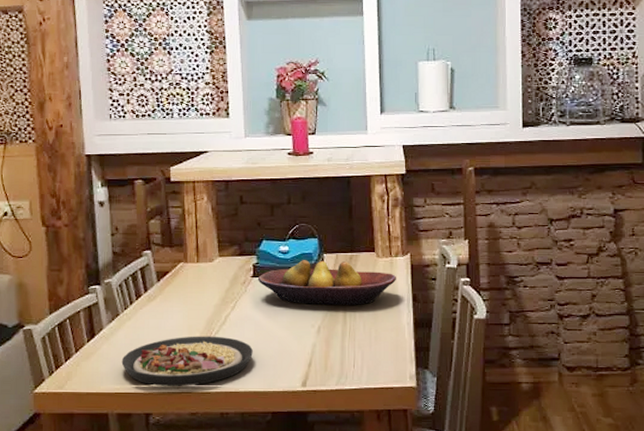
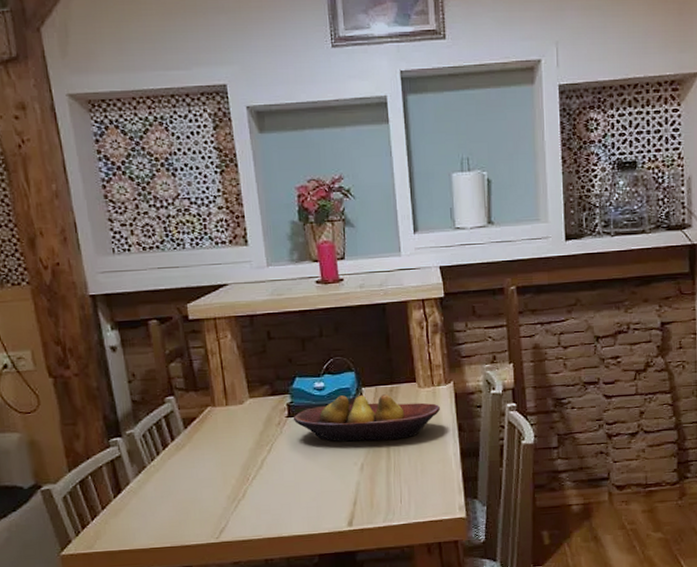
plate: present [121,336,253,387] -> none [153,481,294,538]

